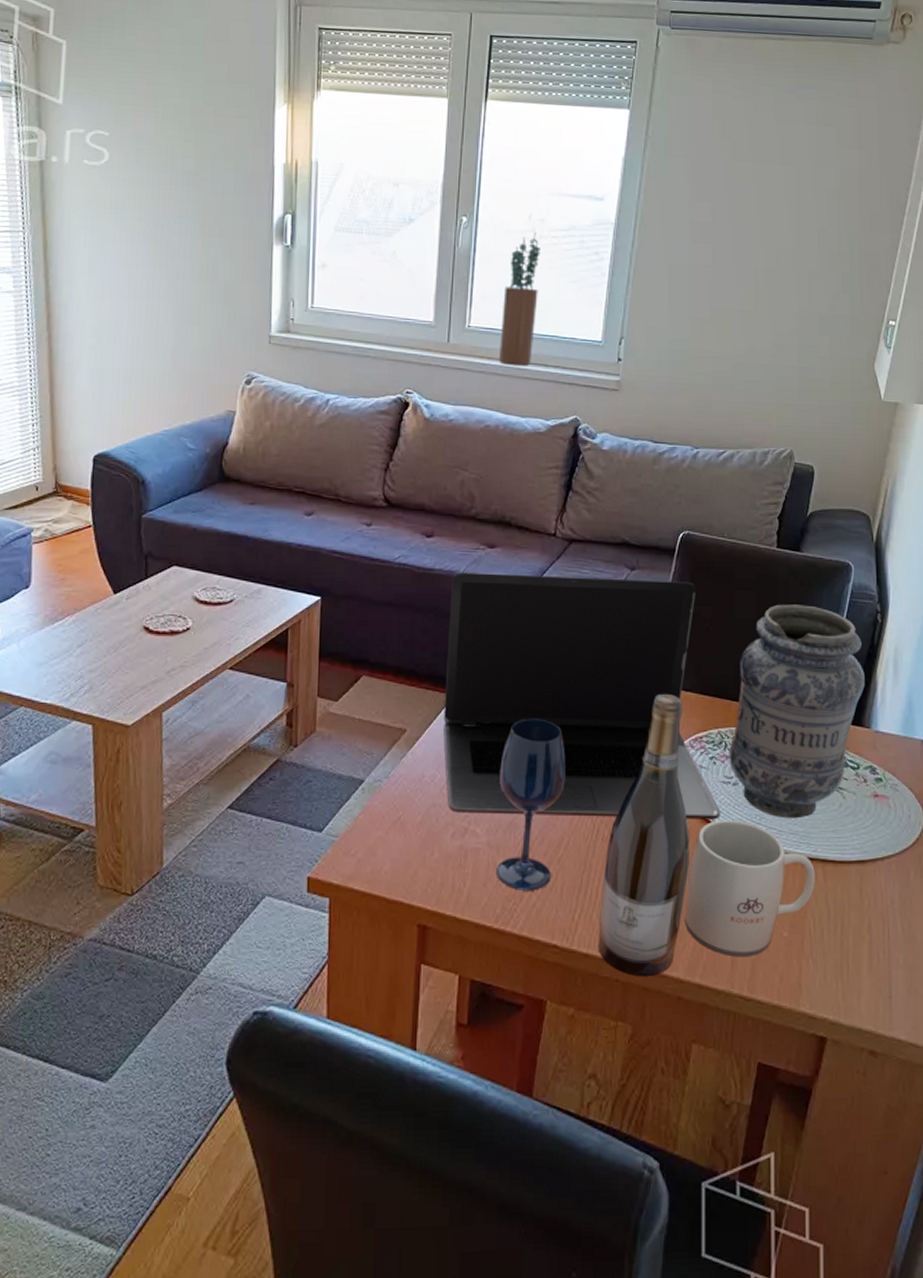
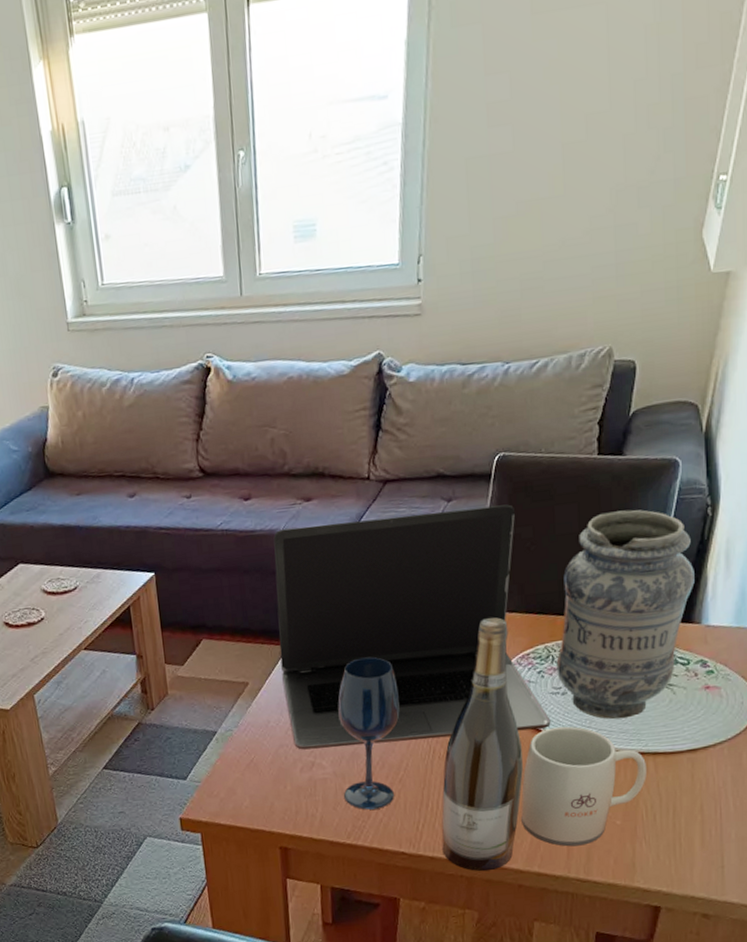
vase: present [499,232,542,367] -> none [291,153,328,310]

